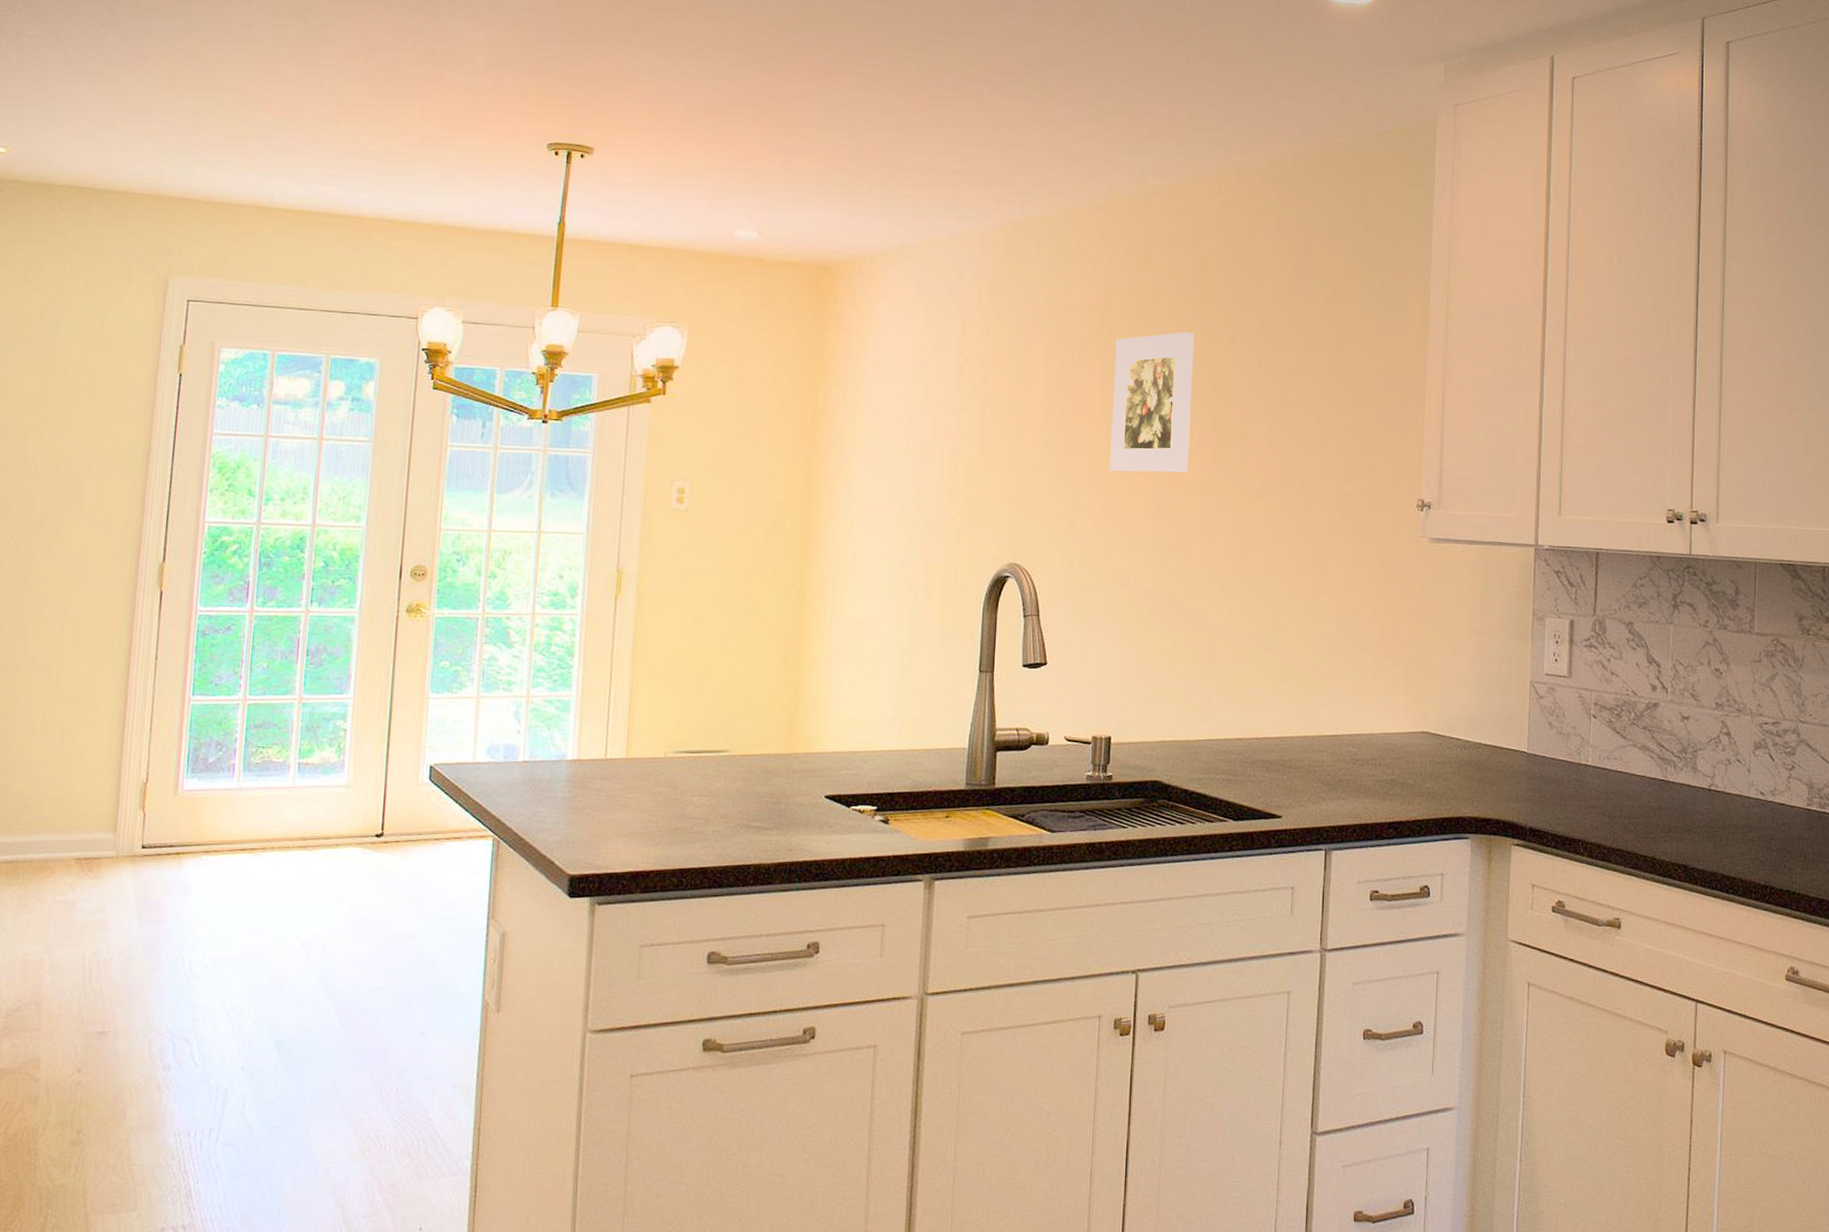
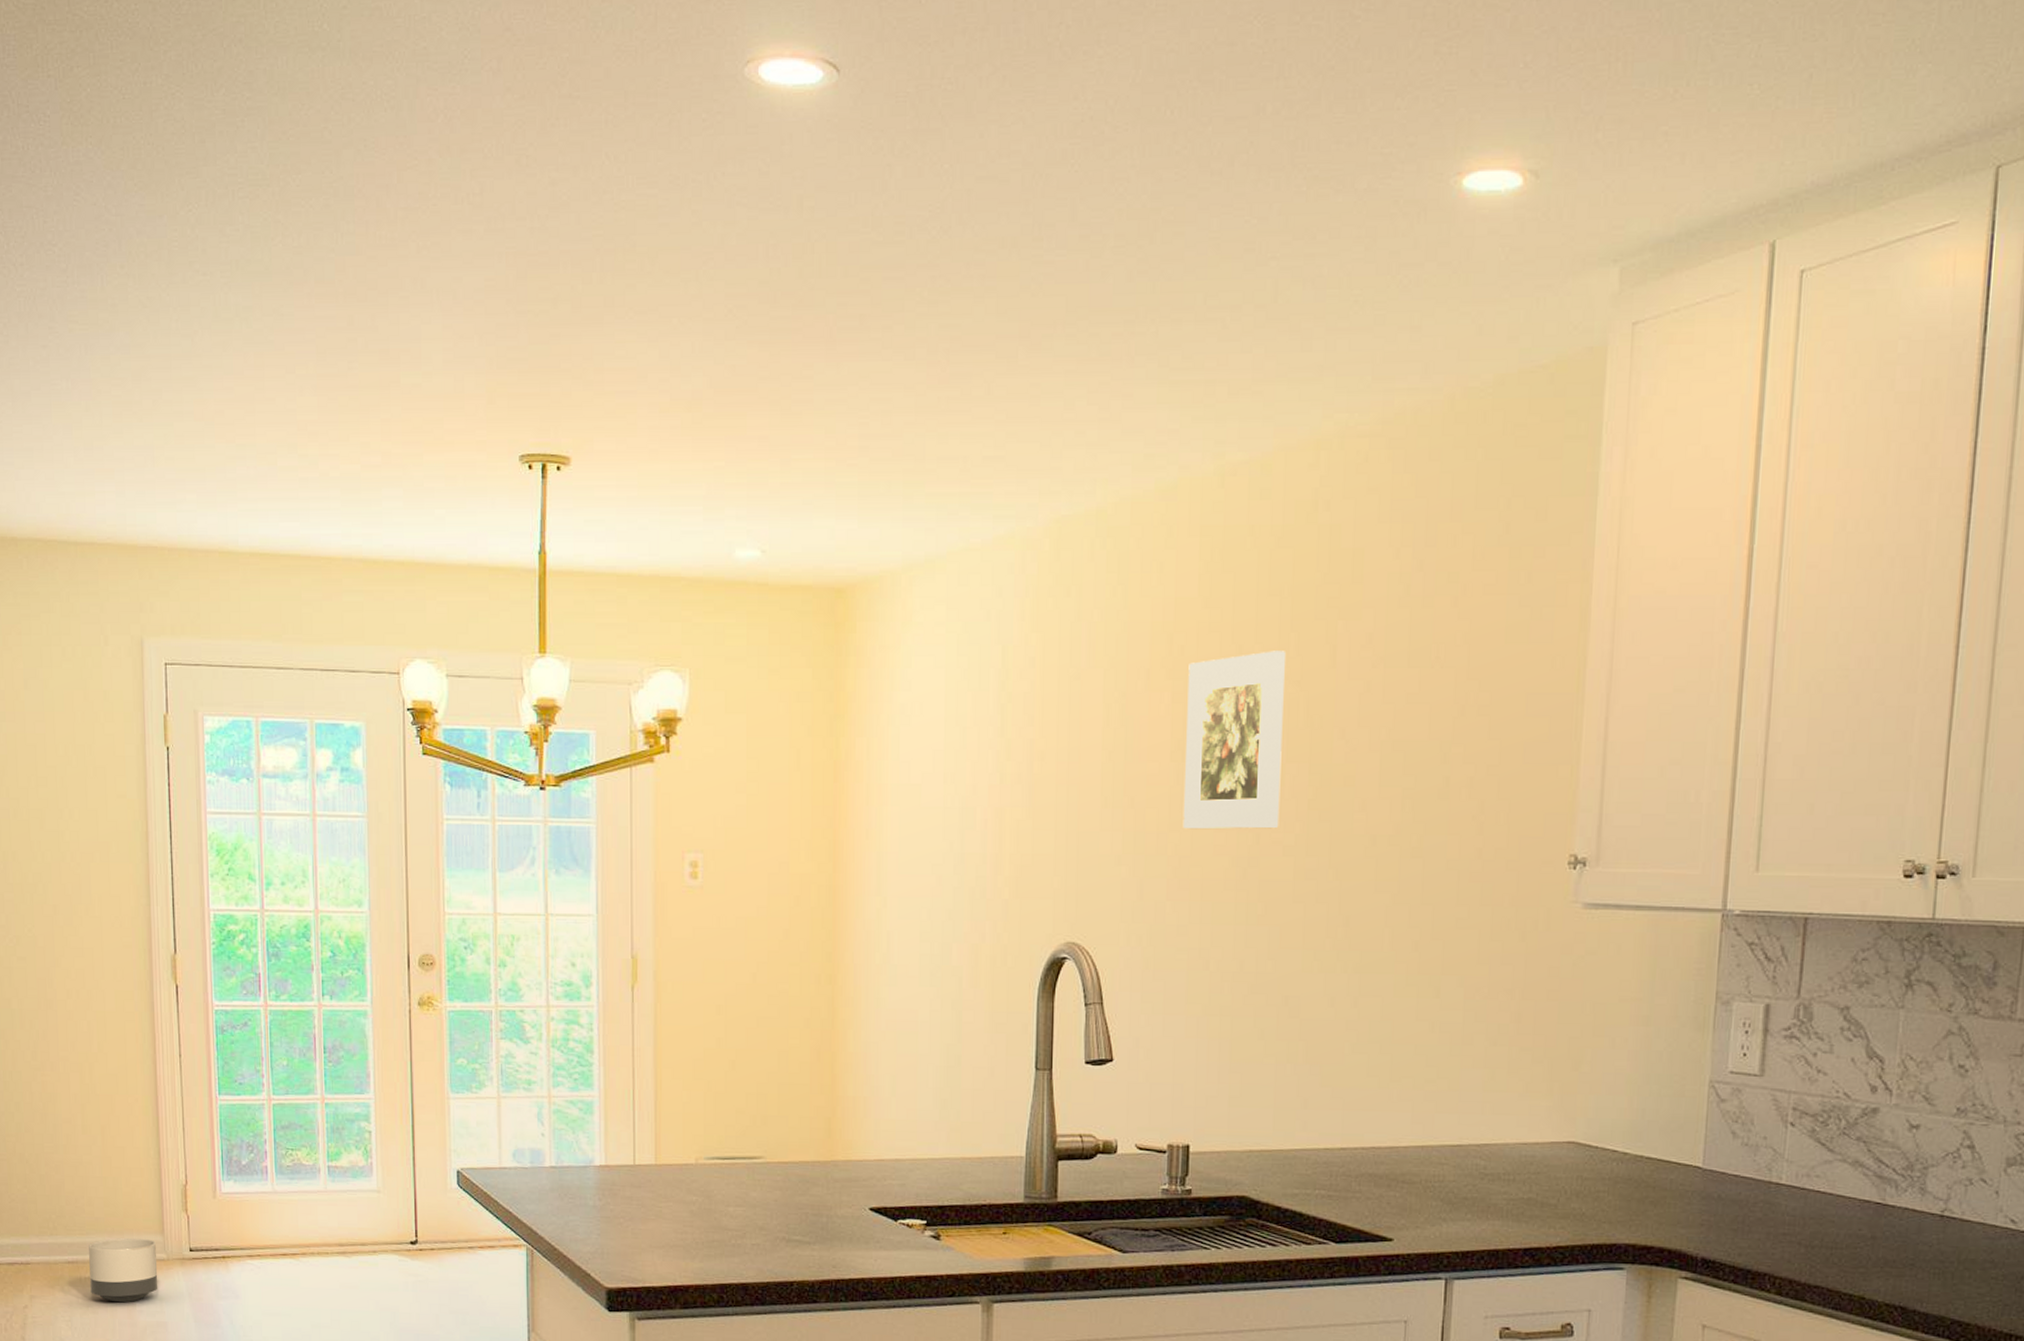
planter: none [27,836,106,902] -> present [89,1237,158,1303]

